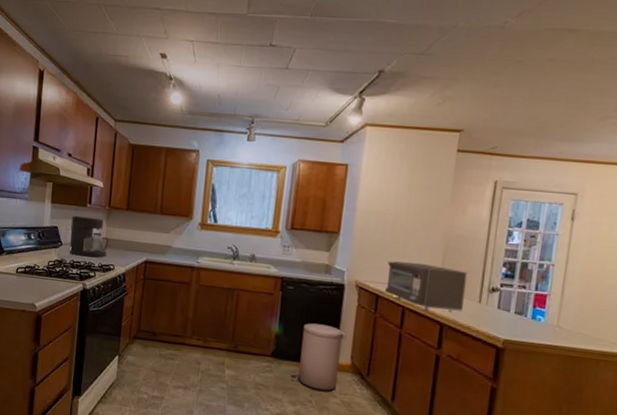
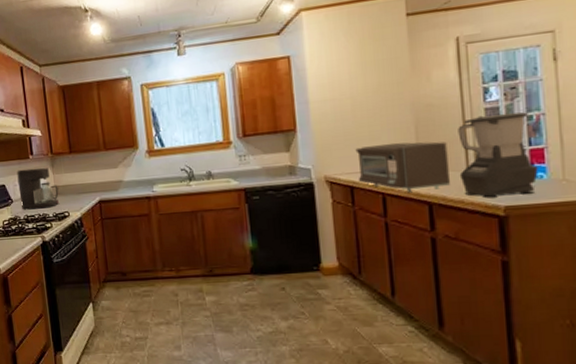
pedal bin: present [291,323,347,393] -> none [276,229,328,301]
blender: none [471,255,541,333] -> present [458,112,538,199]

